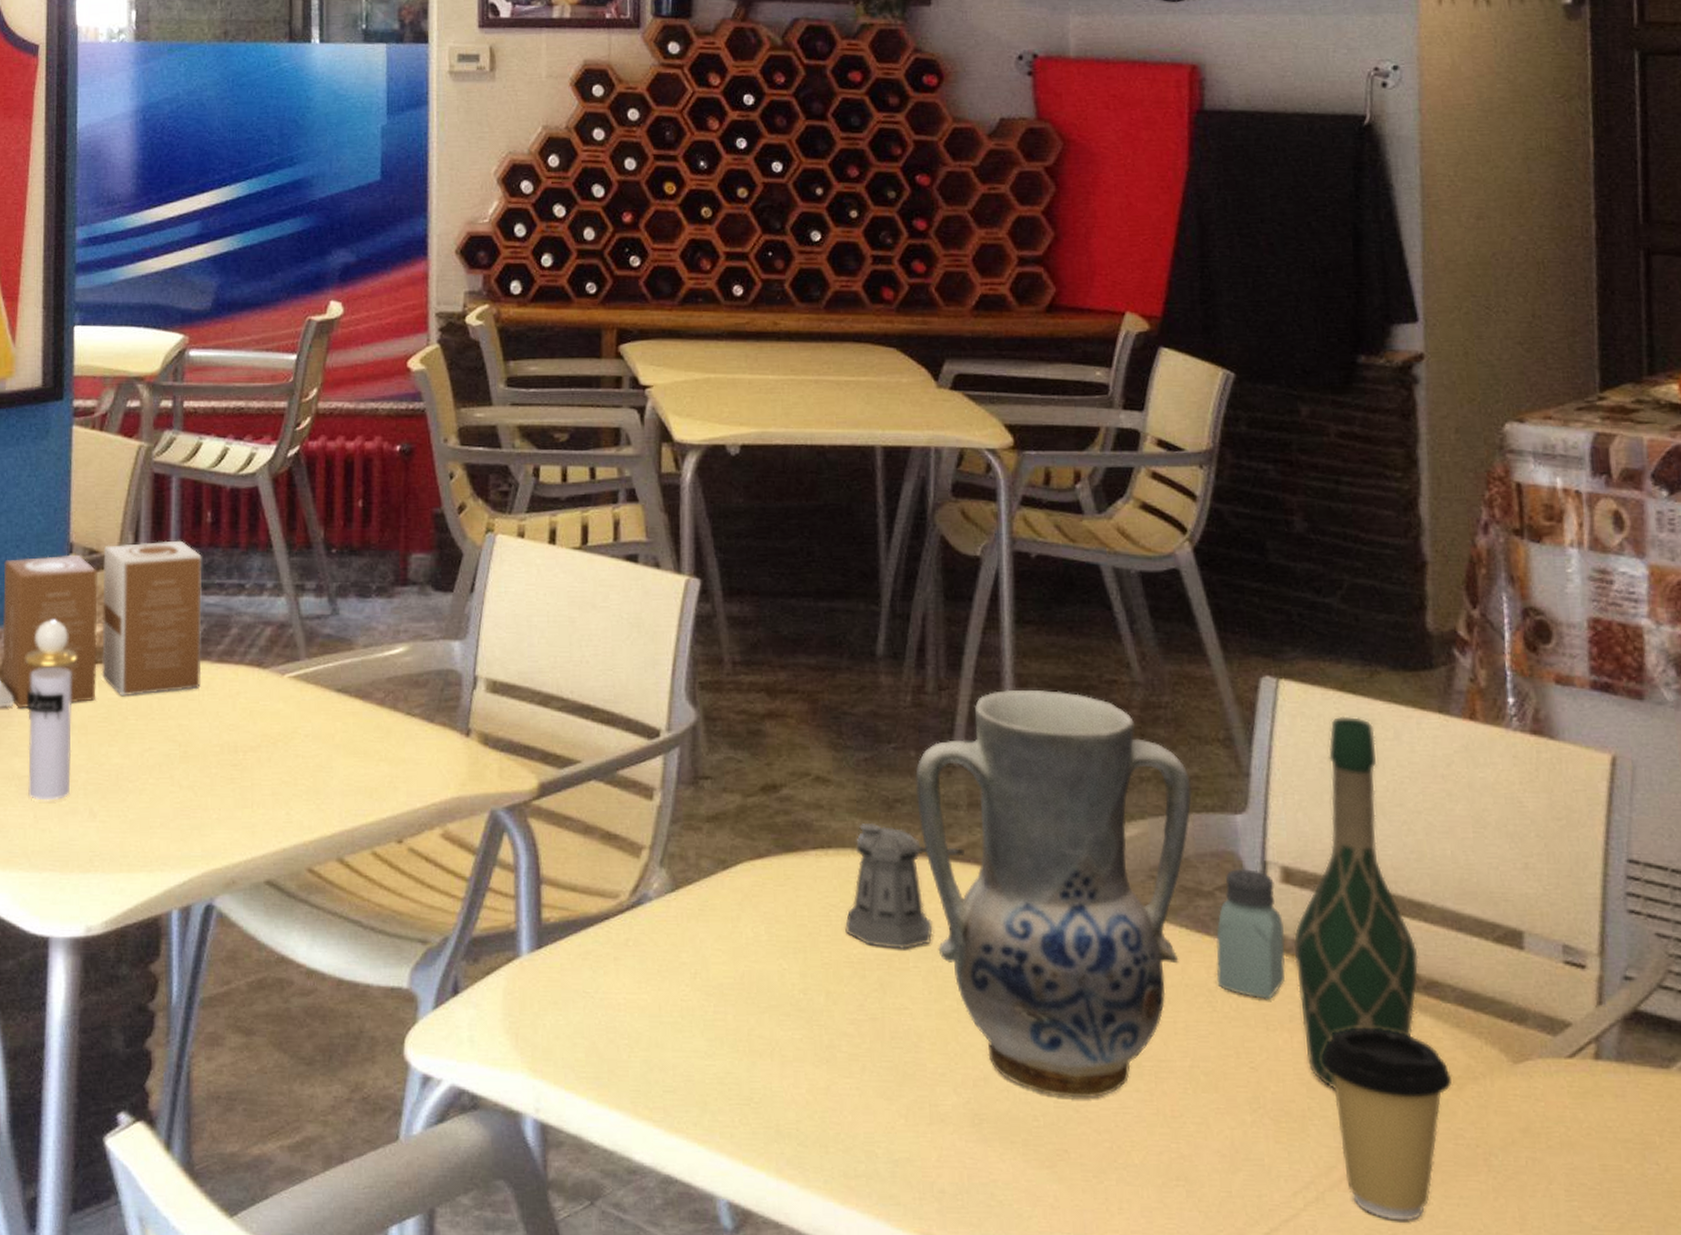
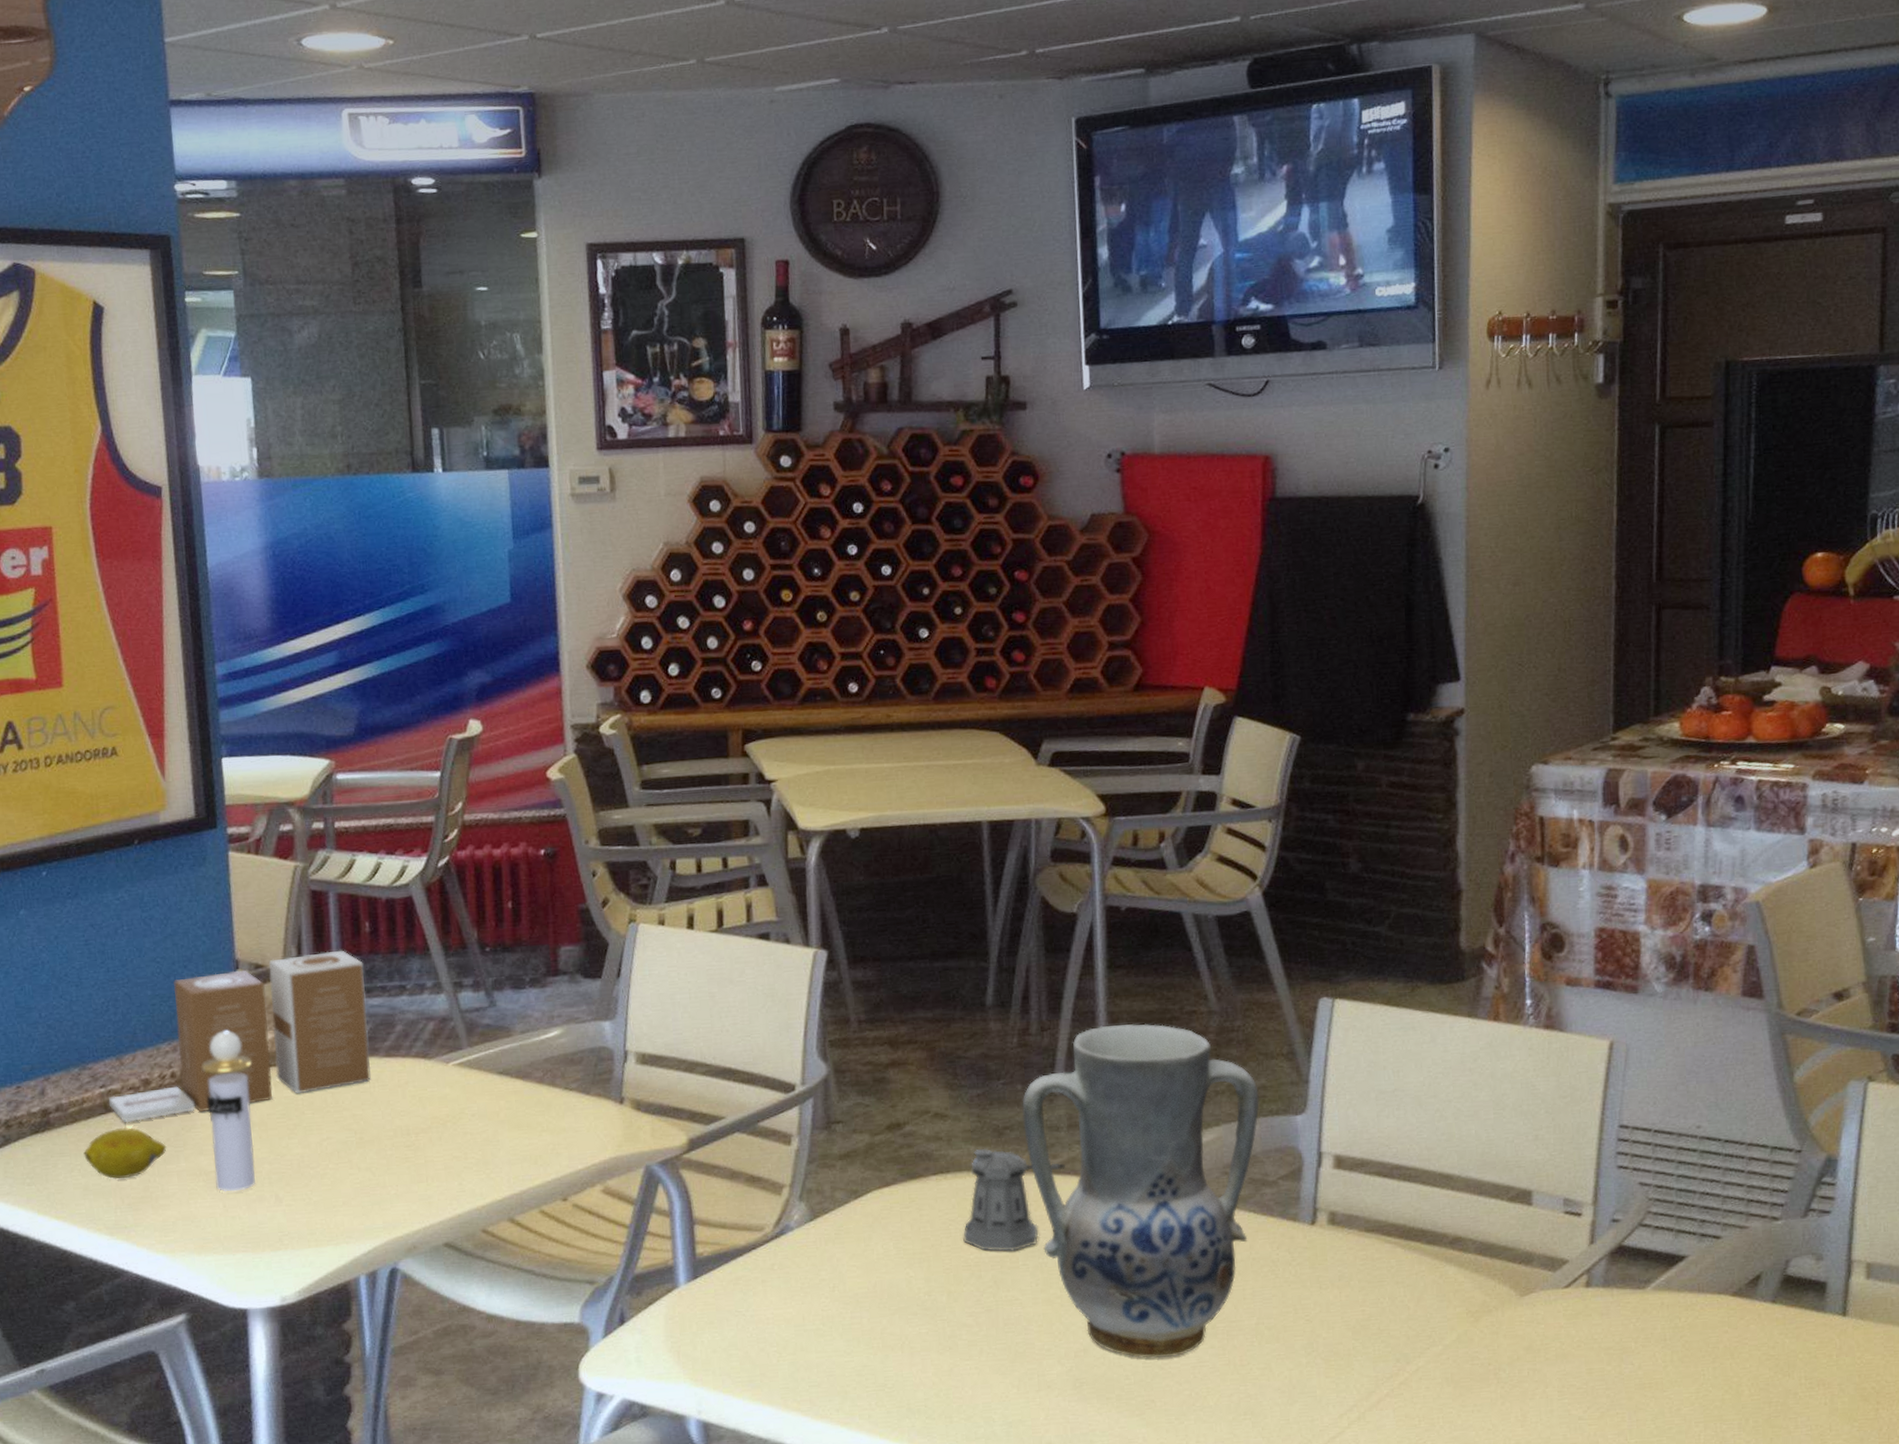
saltshaker: present [1216,868,1285,1001] -> none [1278,1159,1337,1265]
wine bottle: present [1293,716,1419,1089] -> none [1343,1025,1446,1331]
coffee cup: present [1321,1027,1452,1221] -> none [1364,1279,1470,1428]

